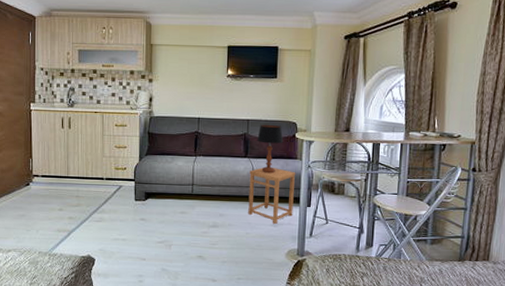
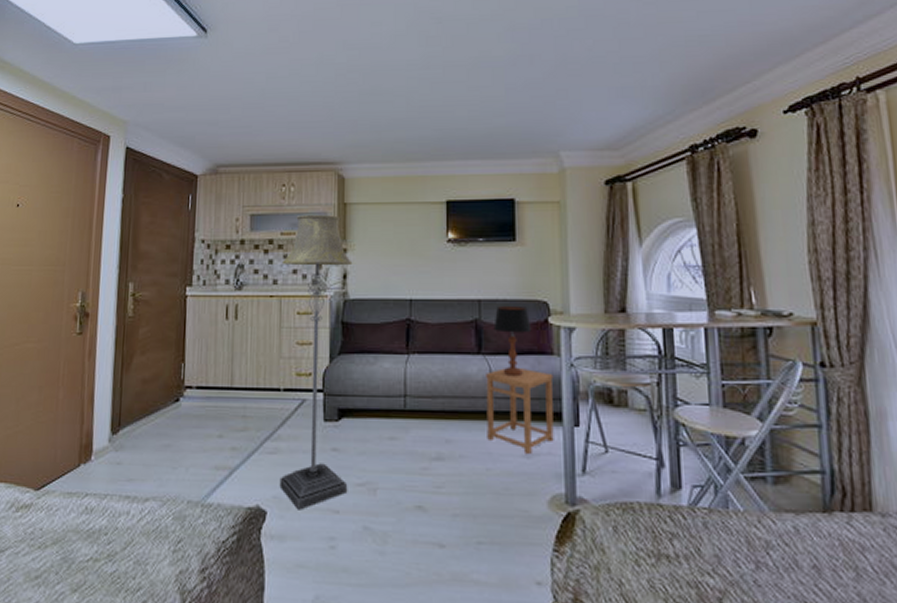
floor lamp: none [103,51,157,258] -> present [279,214,353,510]

